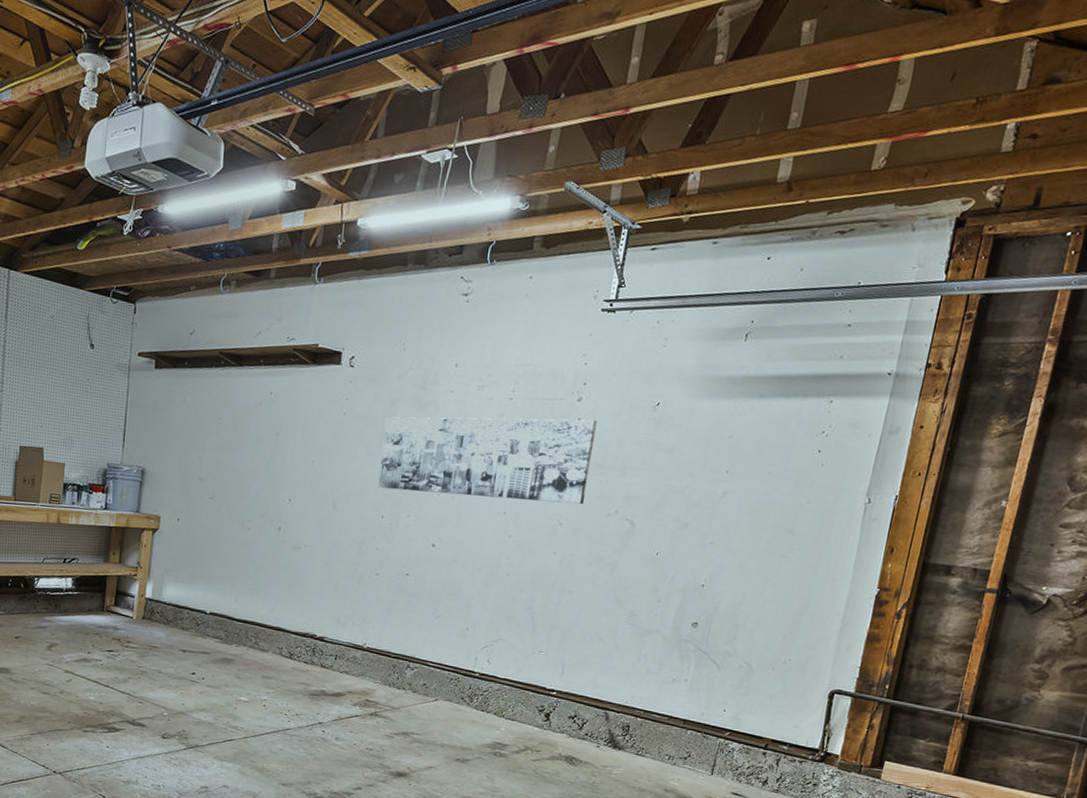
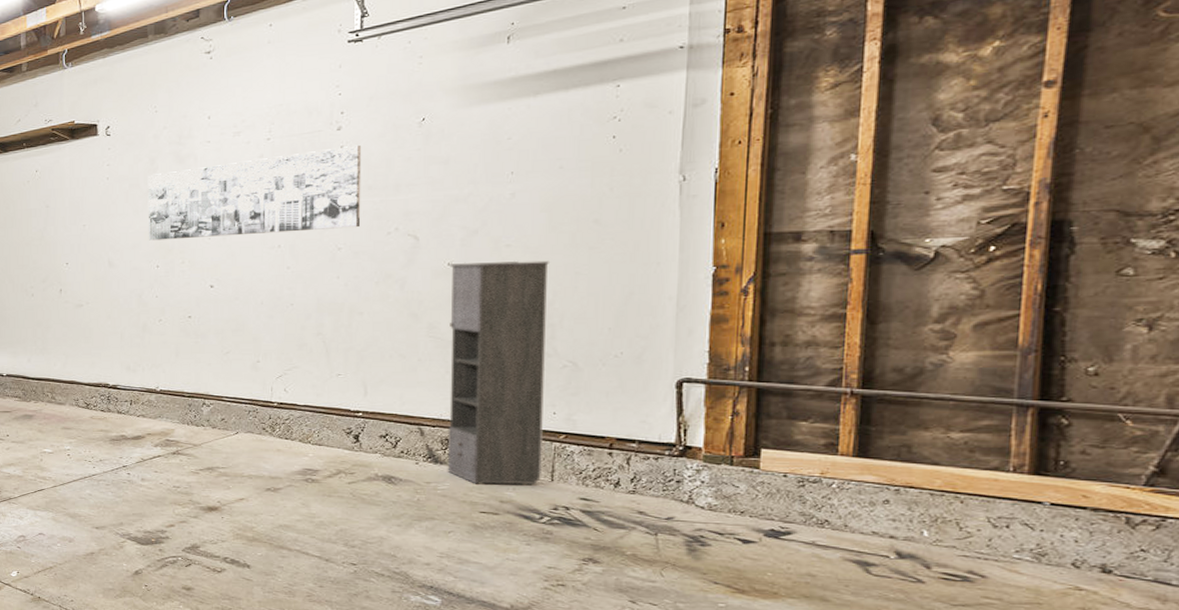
storage cabinet: none [623,554,745,777] -> present [447,260,549,485]

